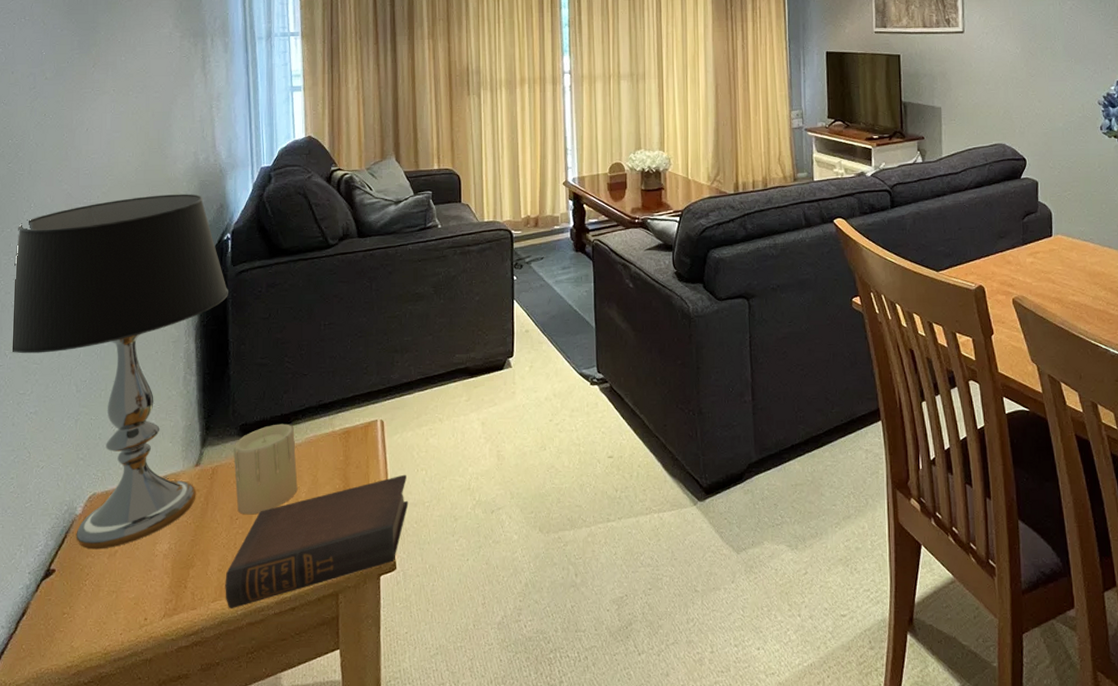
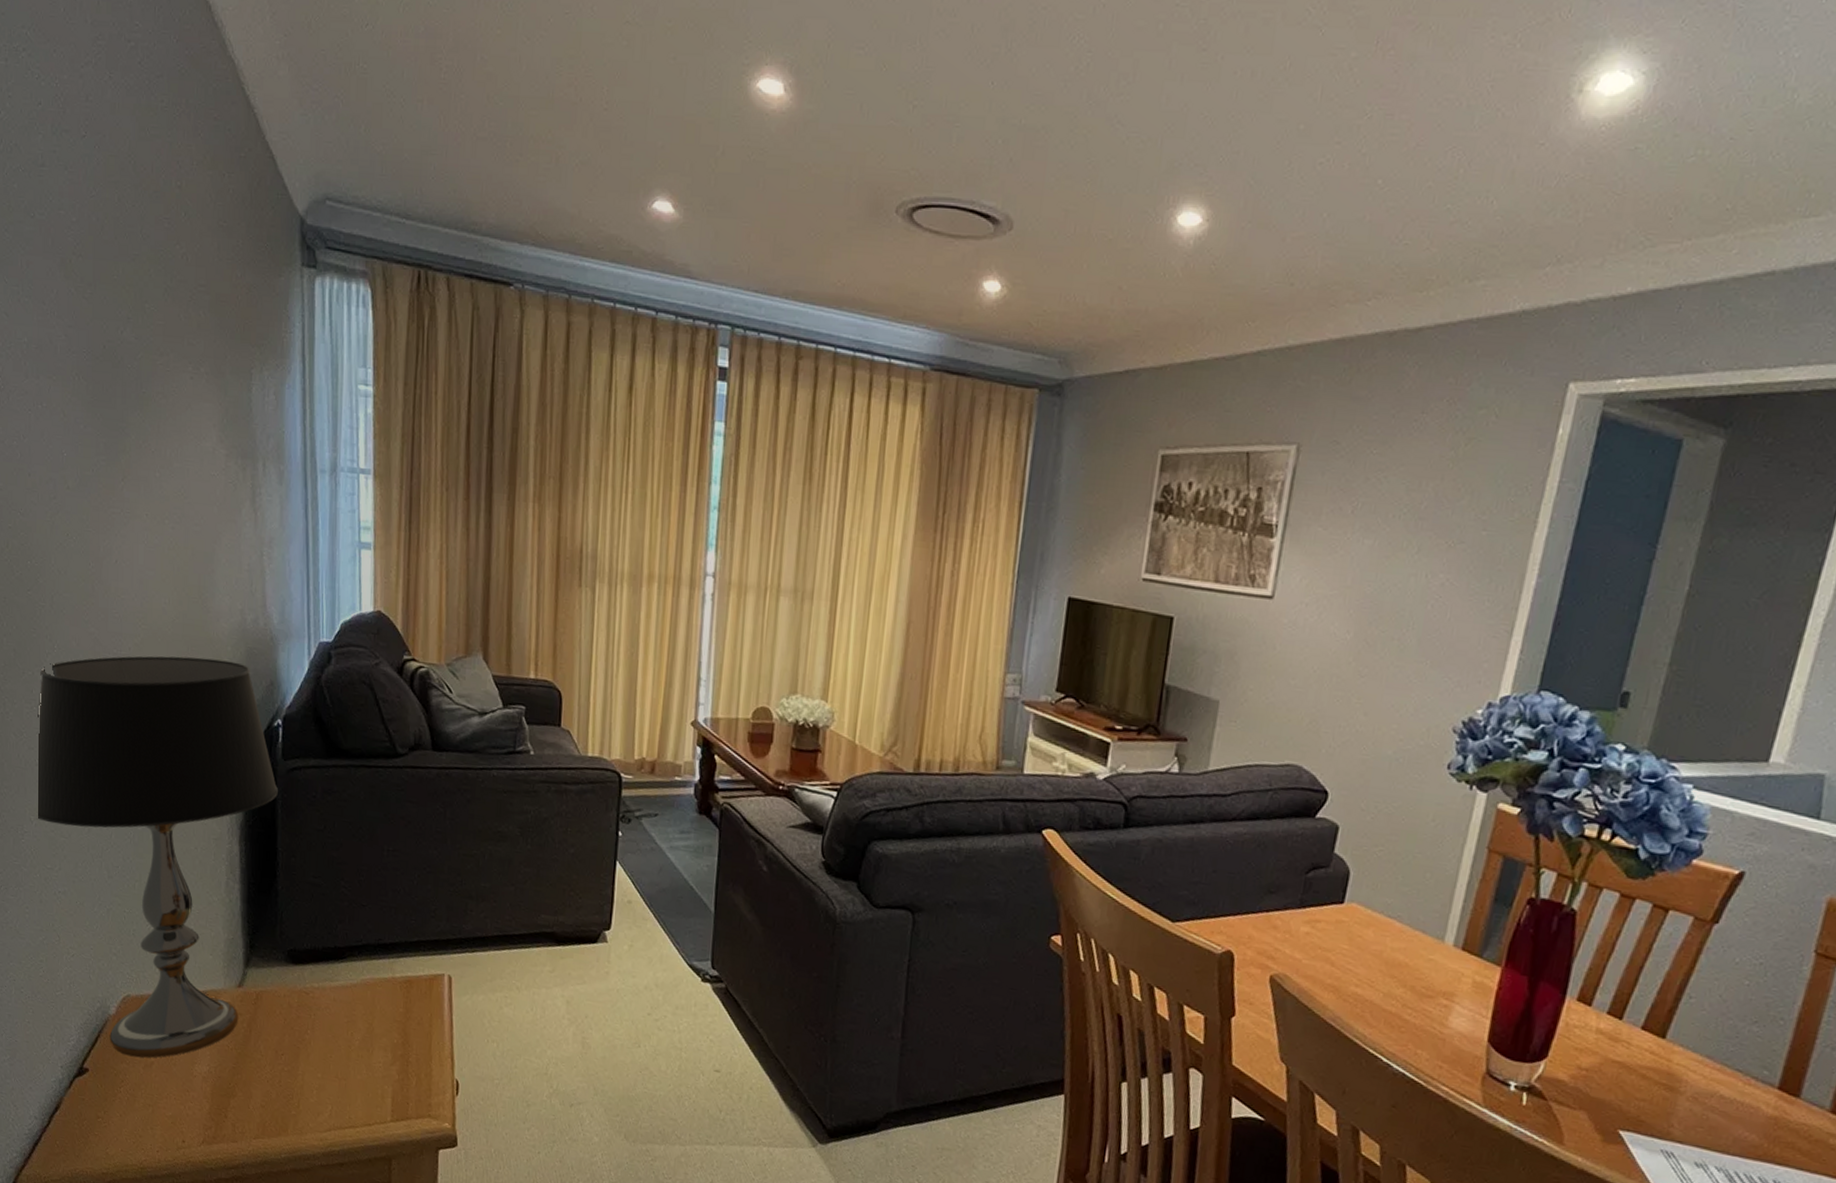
book: present [225,474,409,608] -> none [268,1042,476,1150]
candle: present [233,423,298,515] -> none [280,956,351,1054]

